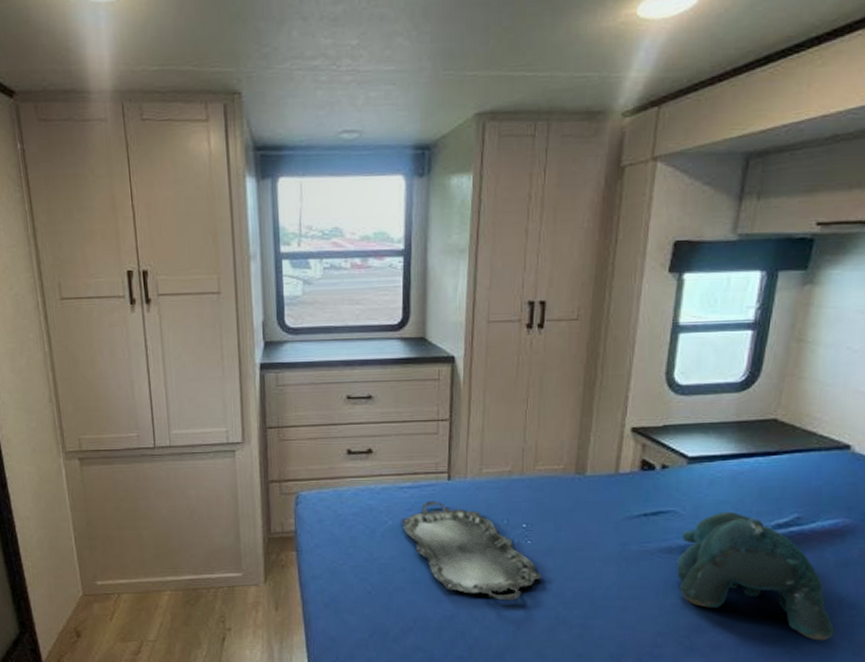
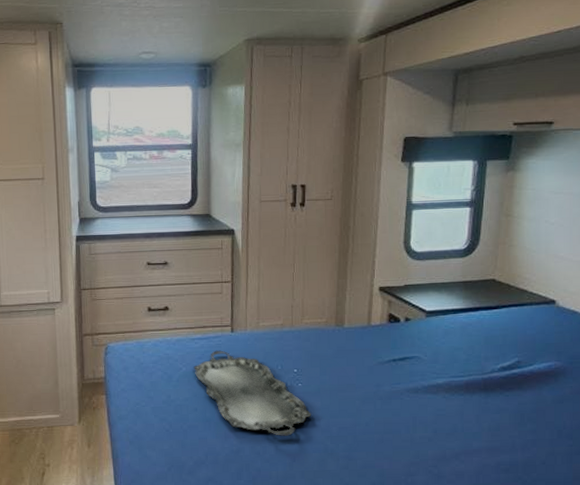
teddy bear: present [677,511,835,641] -> none [423,356,557,468]

